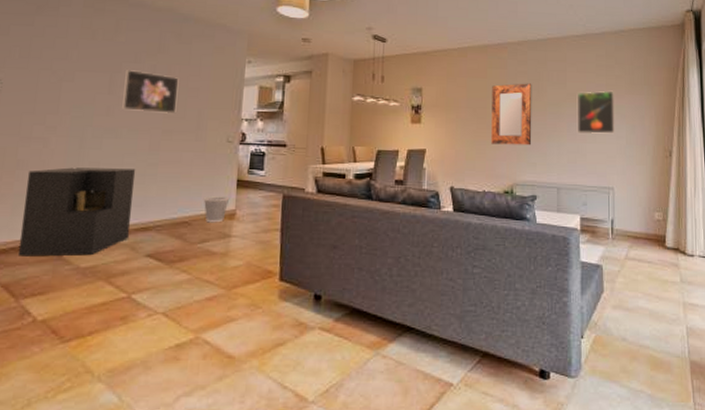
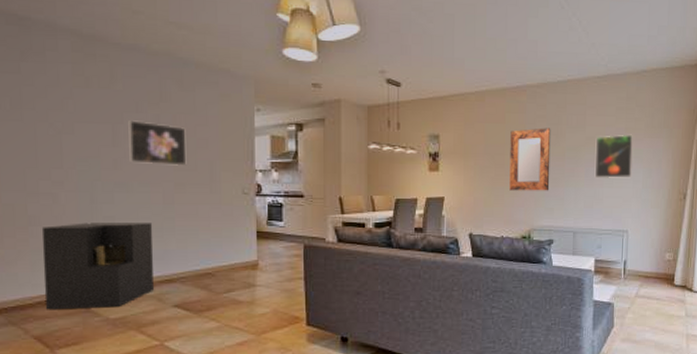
wastebasket: present [203,196,230,223] -> none [224,248,251,274]

